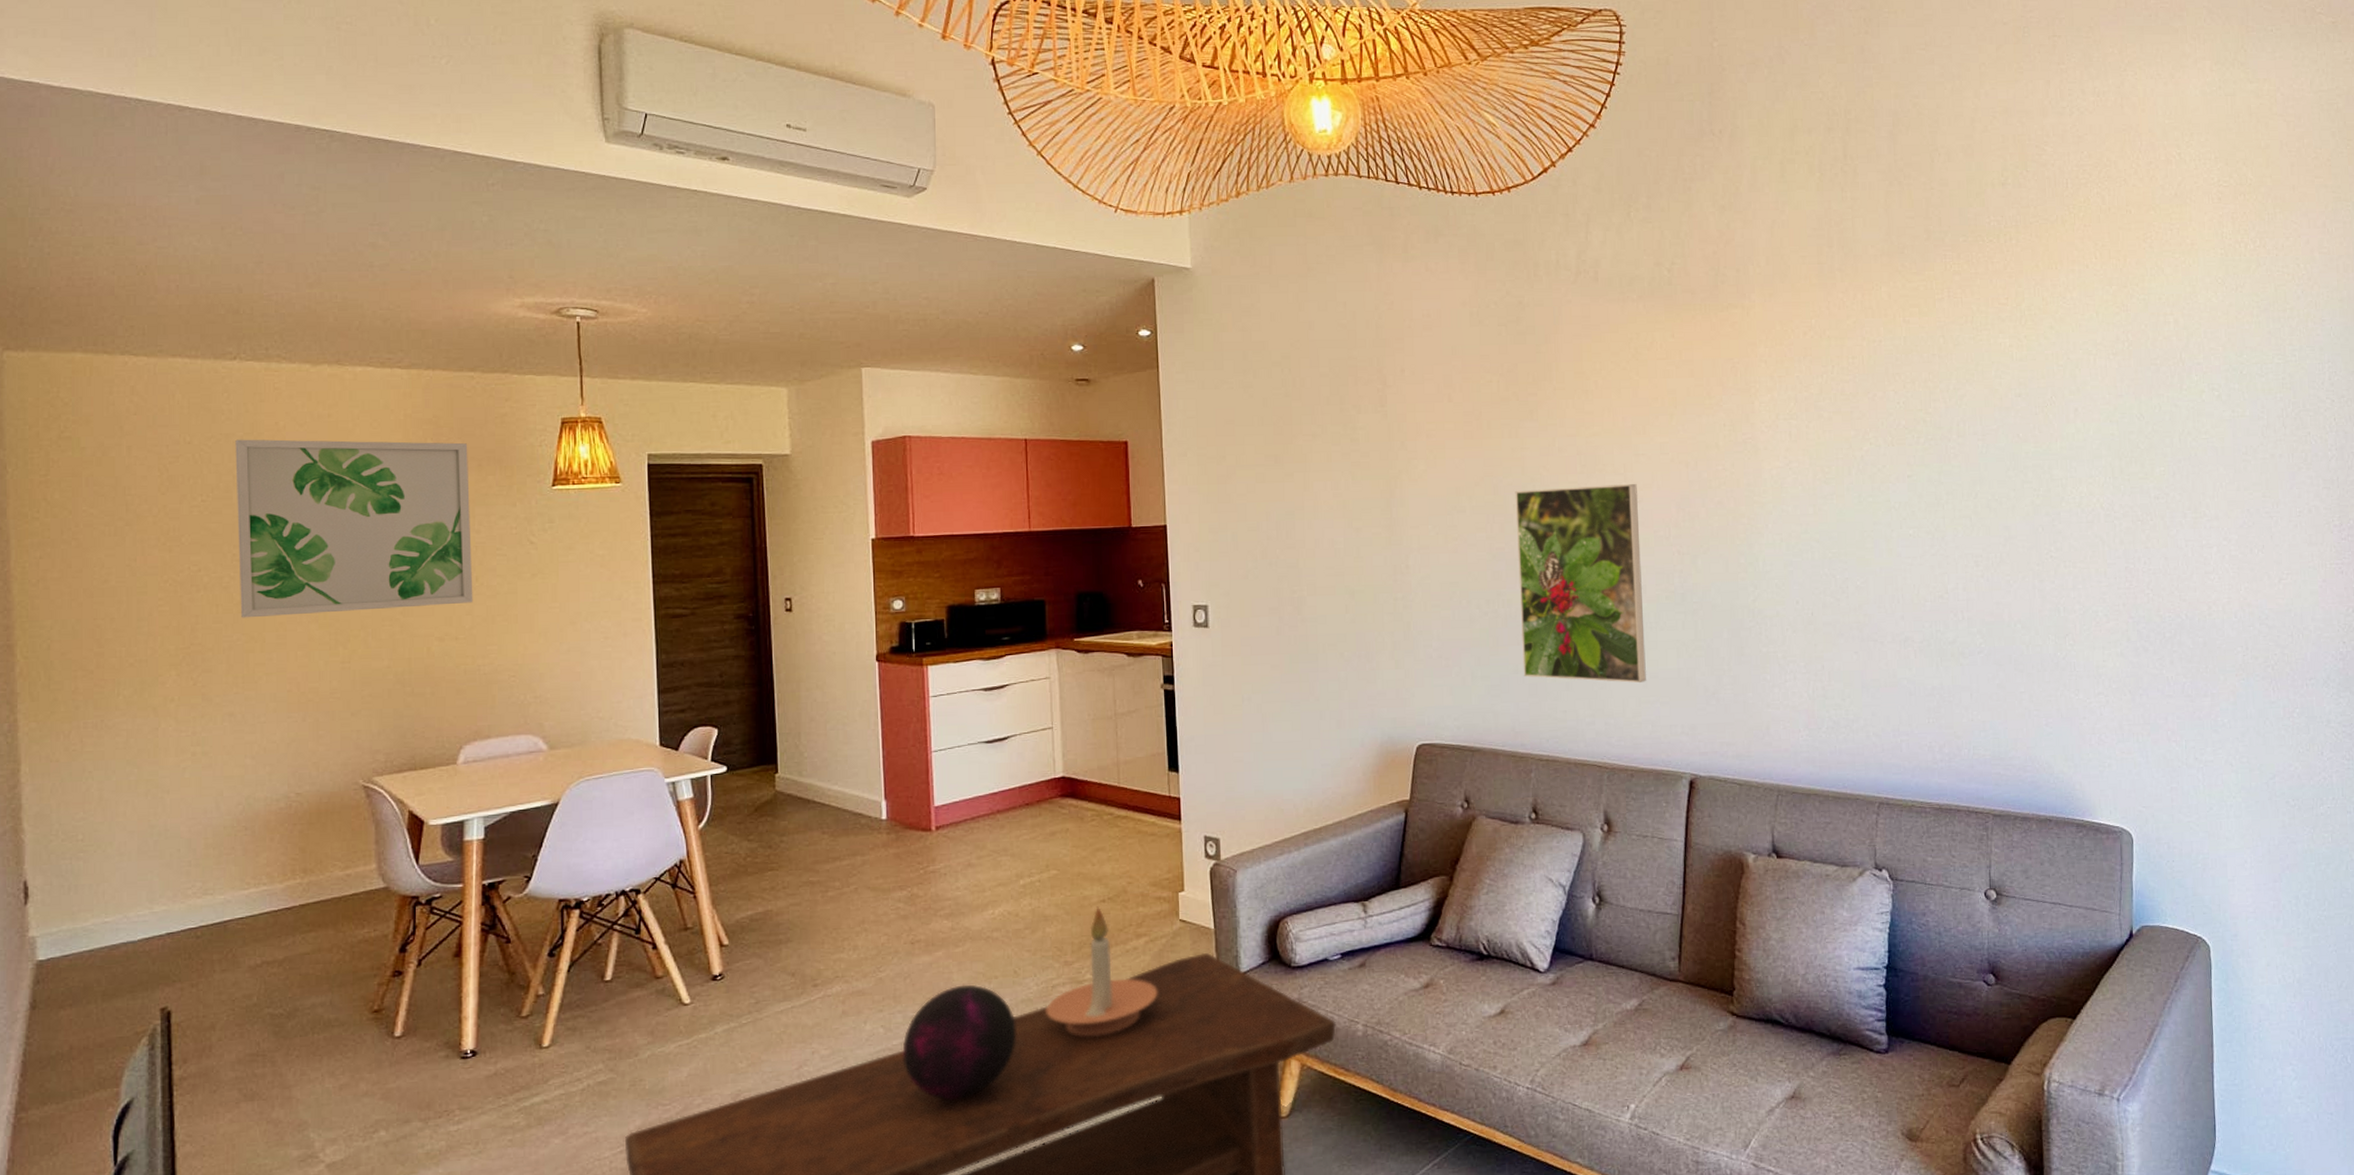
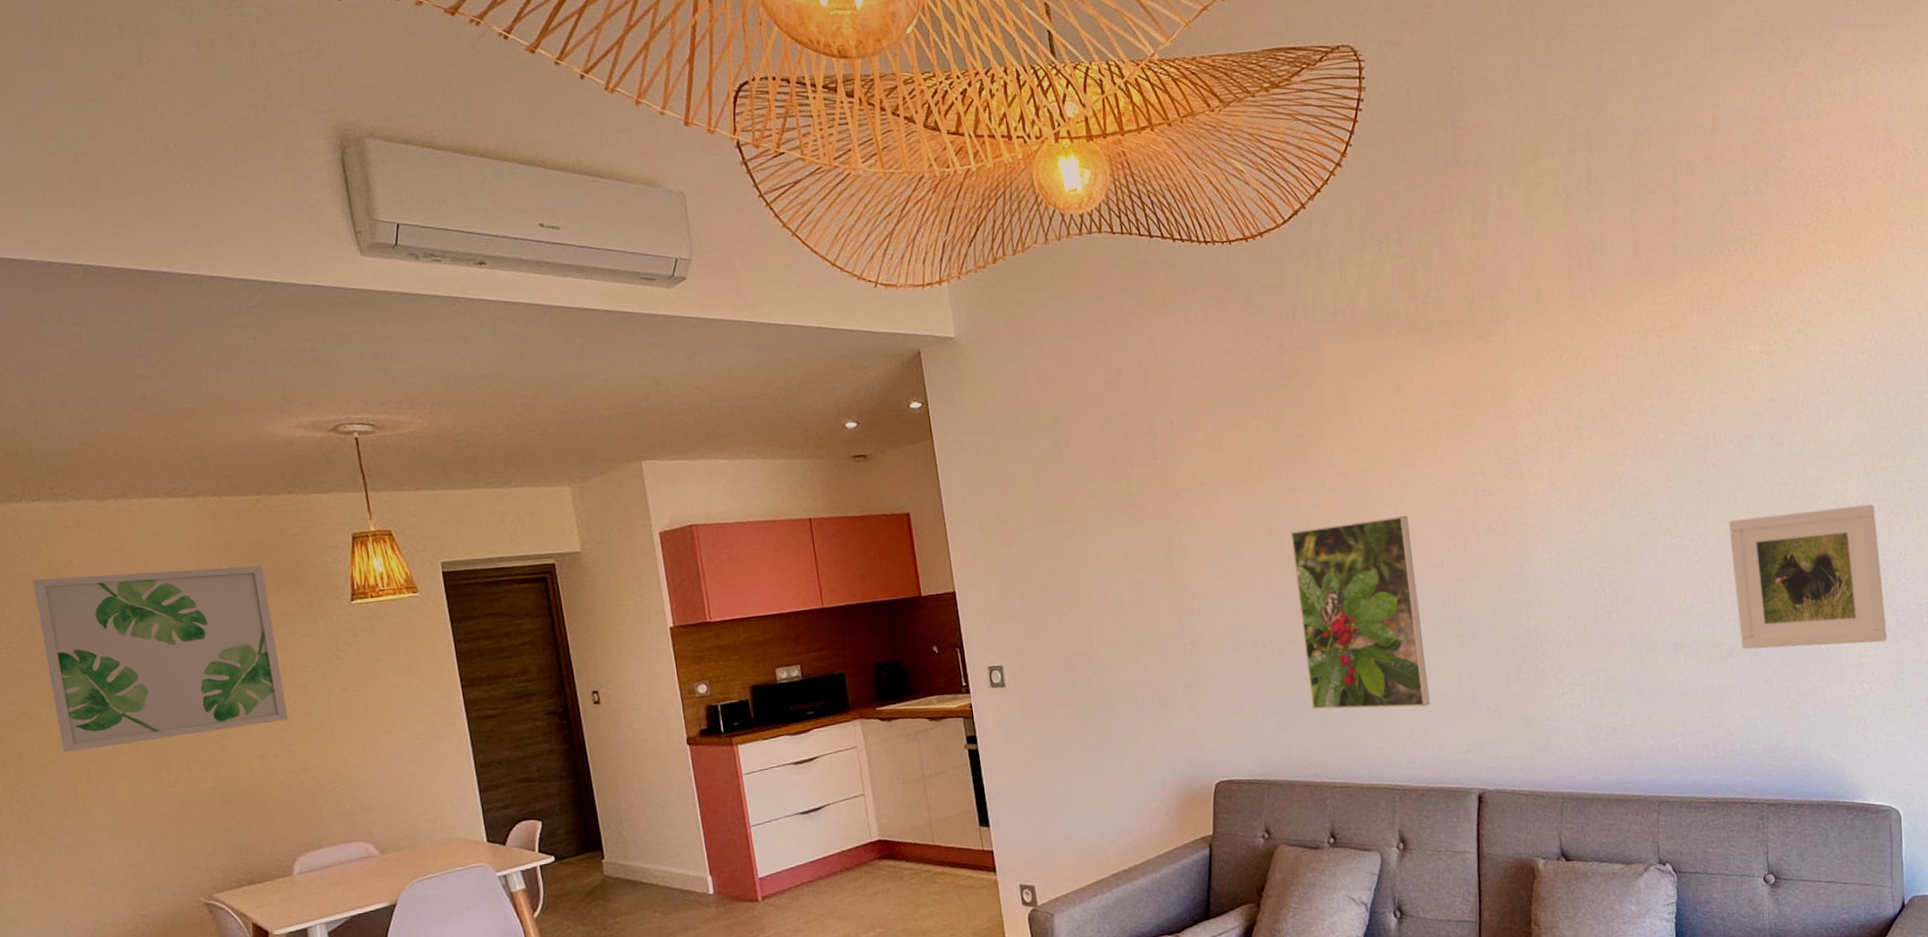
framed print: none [1967,510,2128,654] -> present [1728,504,1888,649]

